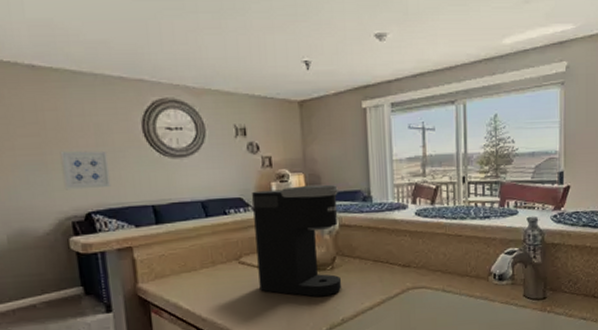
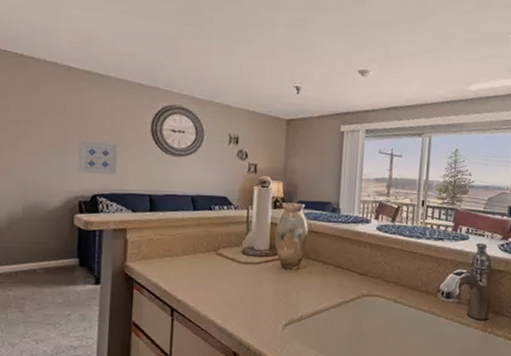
coffee maker: present [252,184,342,297] -> none [231,192,311,294]

